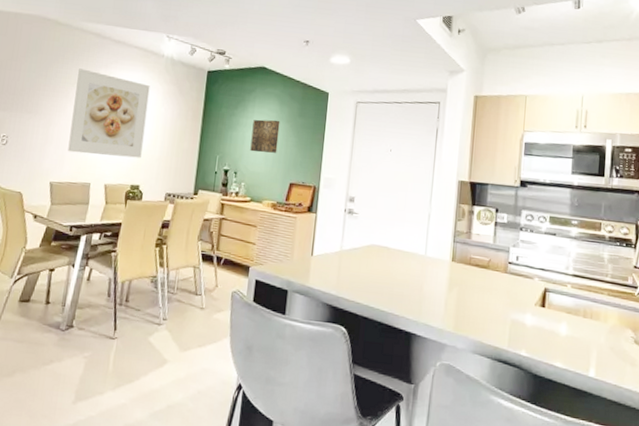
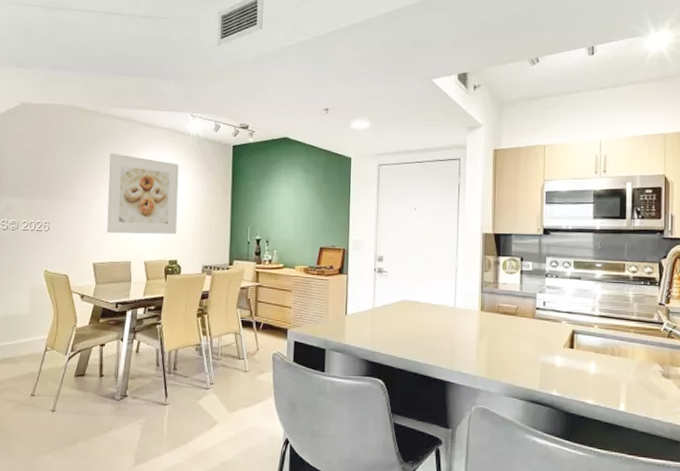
wall art: present [250,119,280,153] -> none [279,188,306,221]

